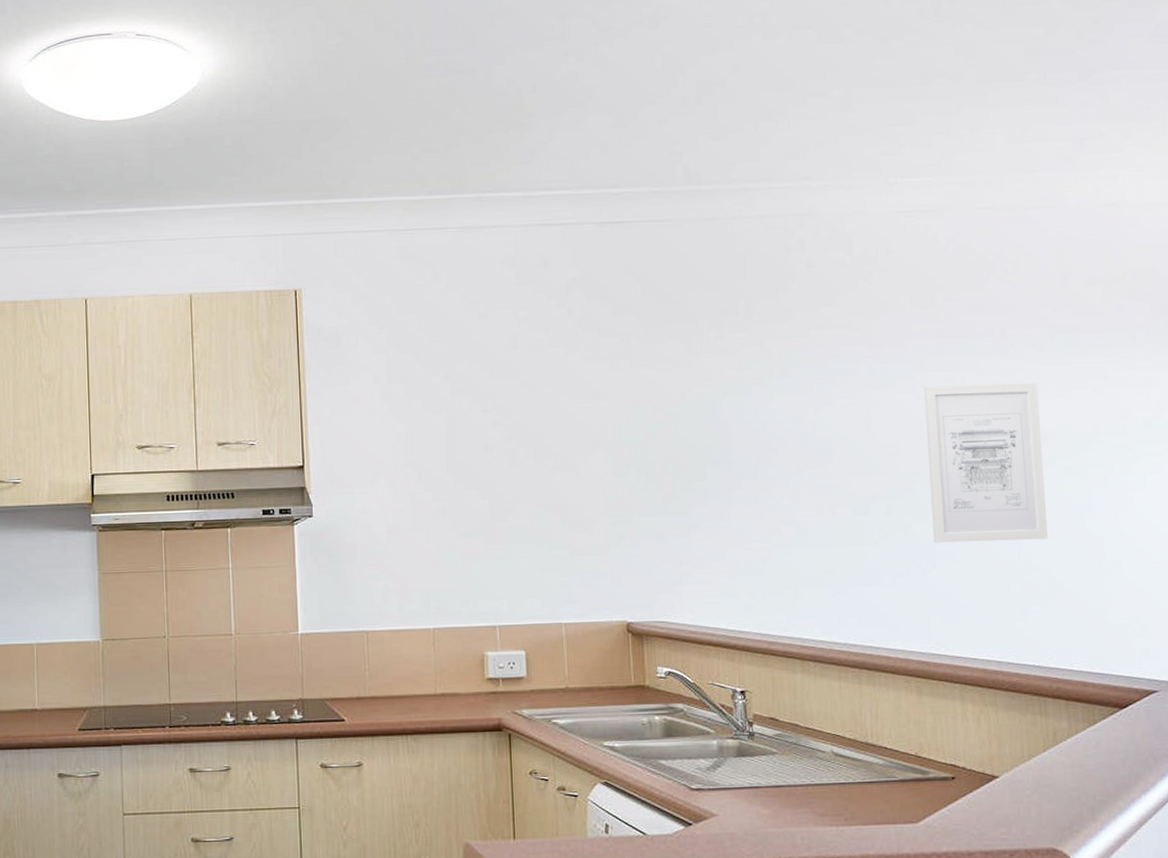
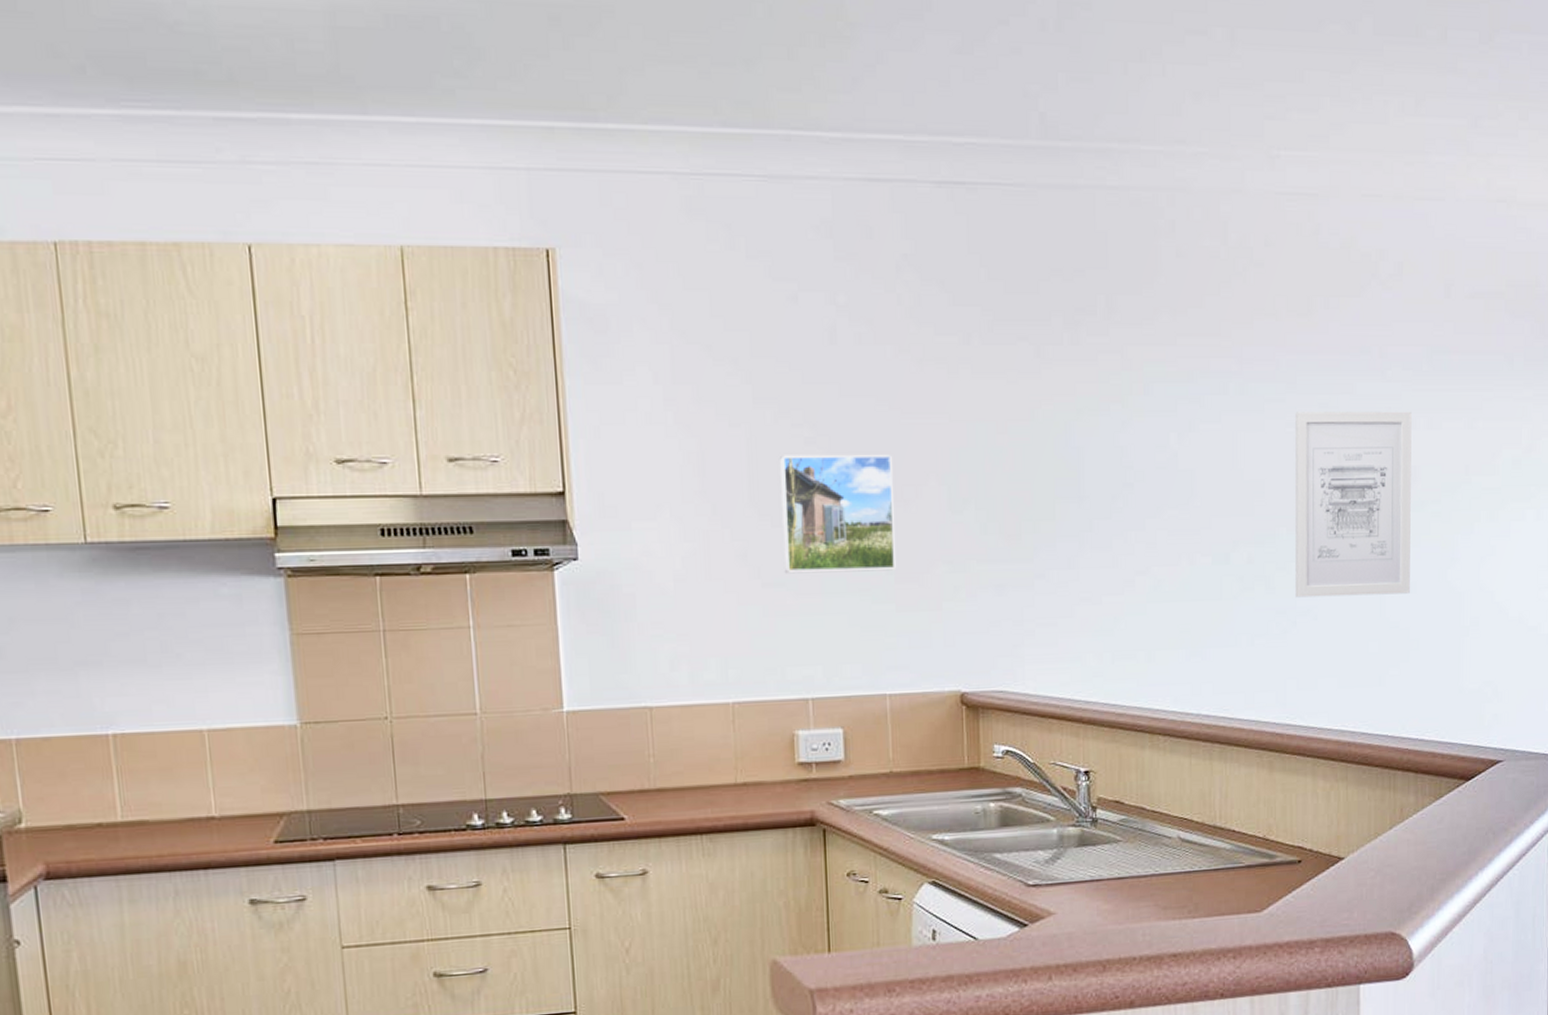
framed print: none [472,432,569,526] -> present [779,454,896,574]

